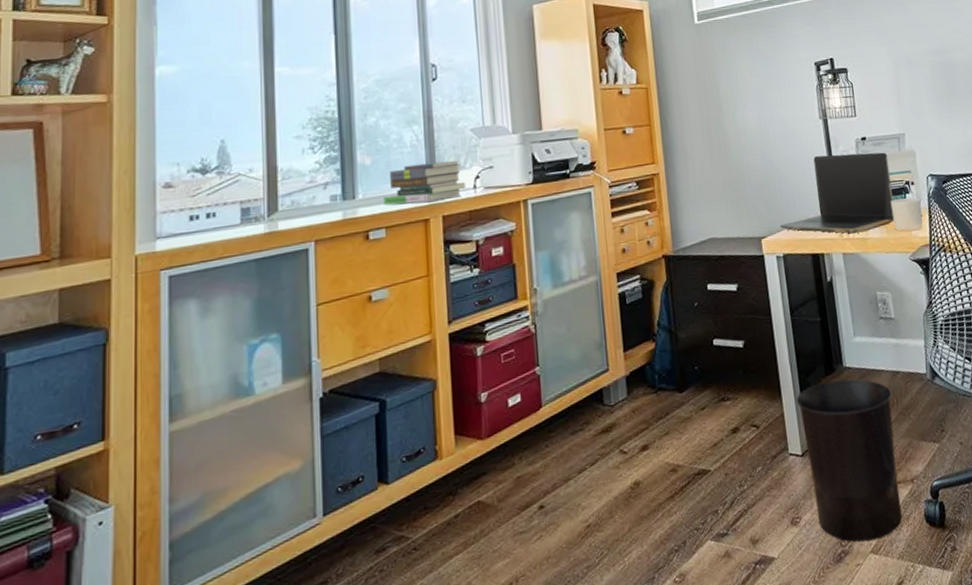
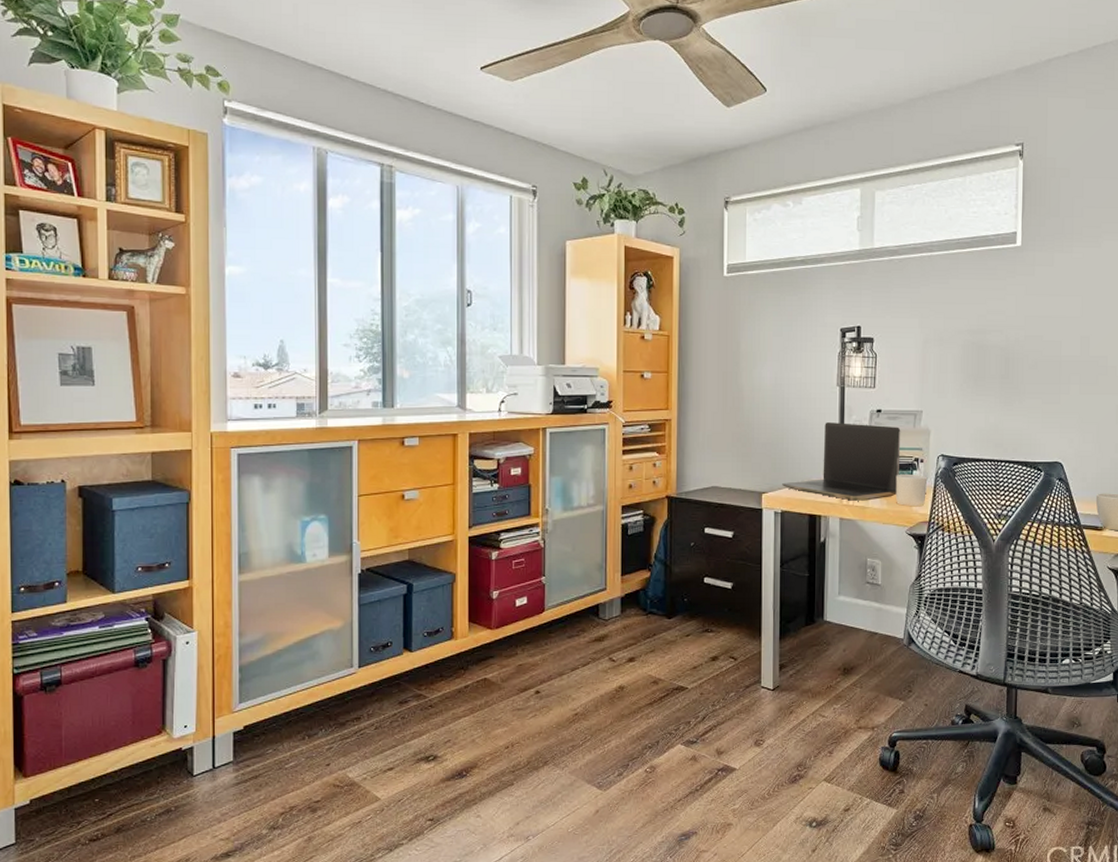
books: present [384,160,467,205] -> none [418,383,492,419]
waste bin: present [796,379,902,542] -> none [774,631,866,770]

